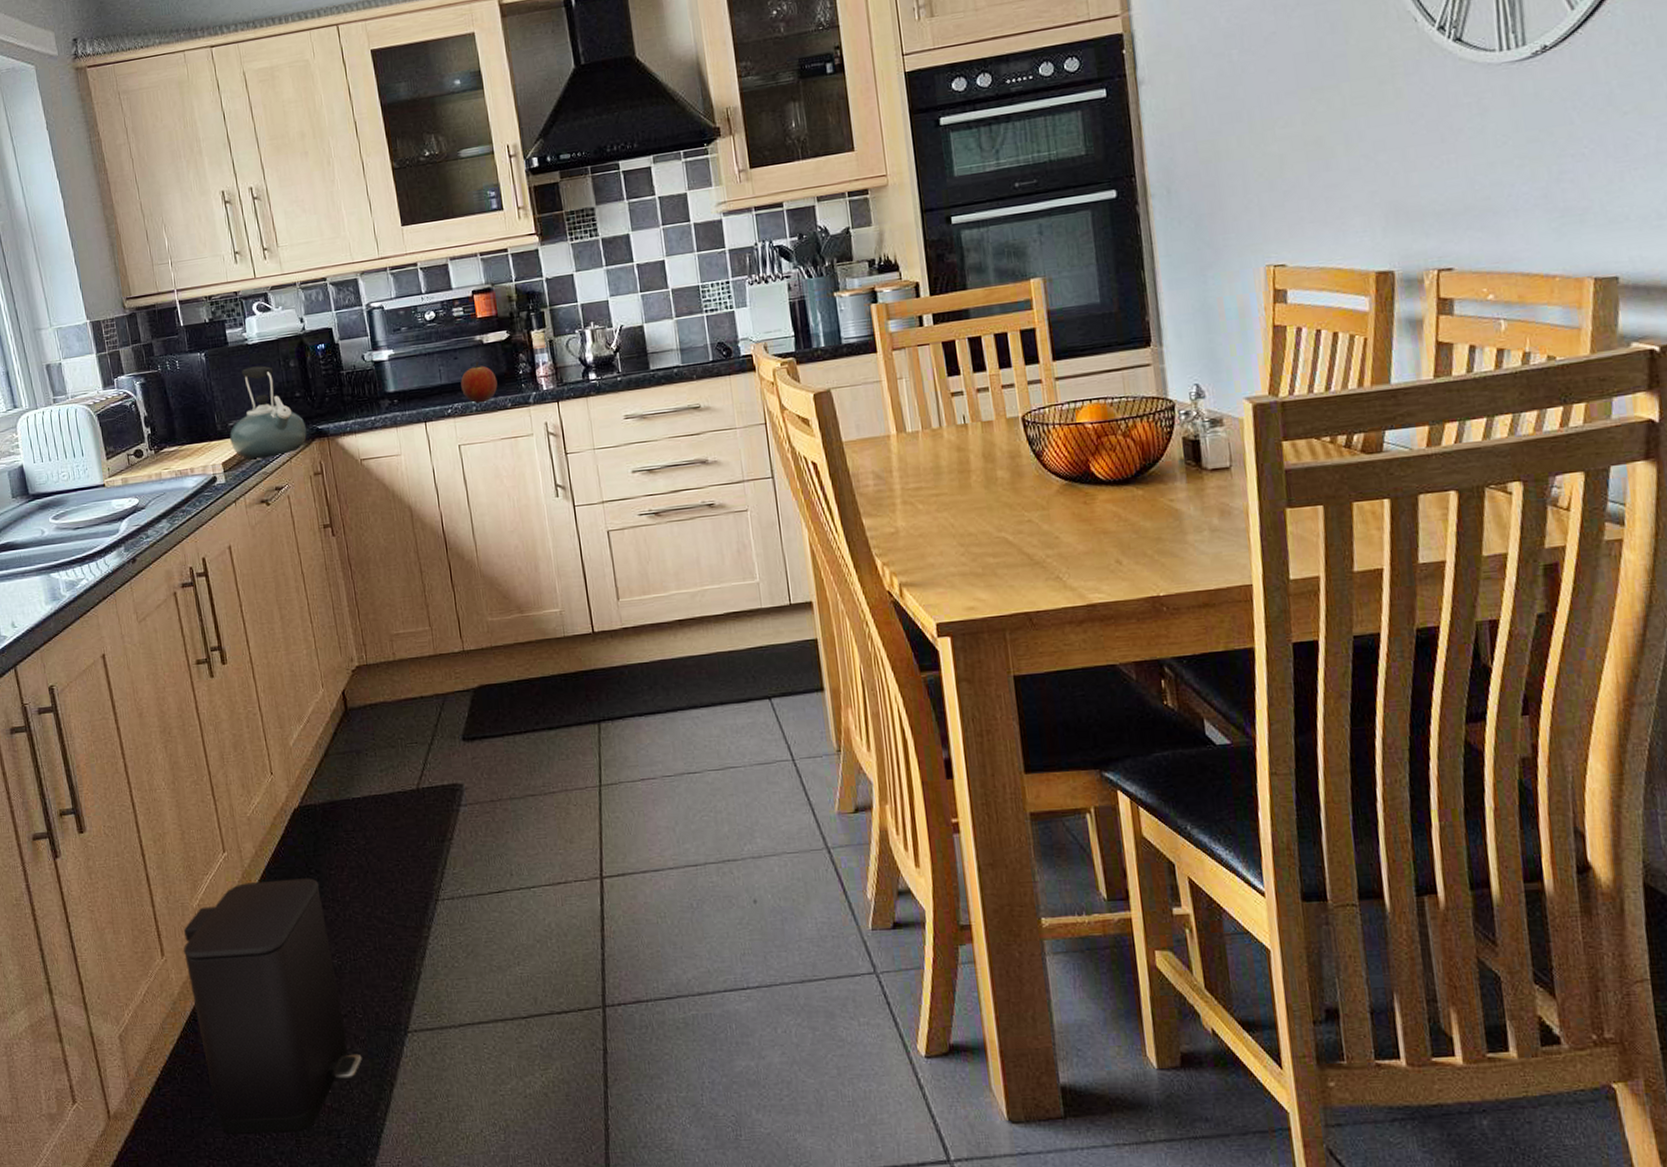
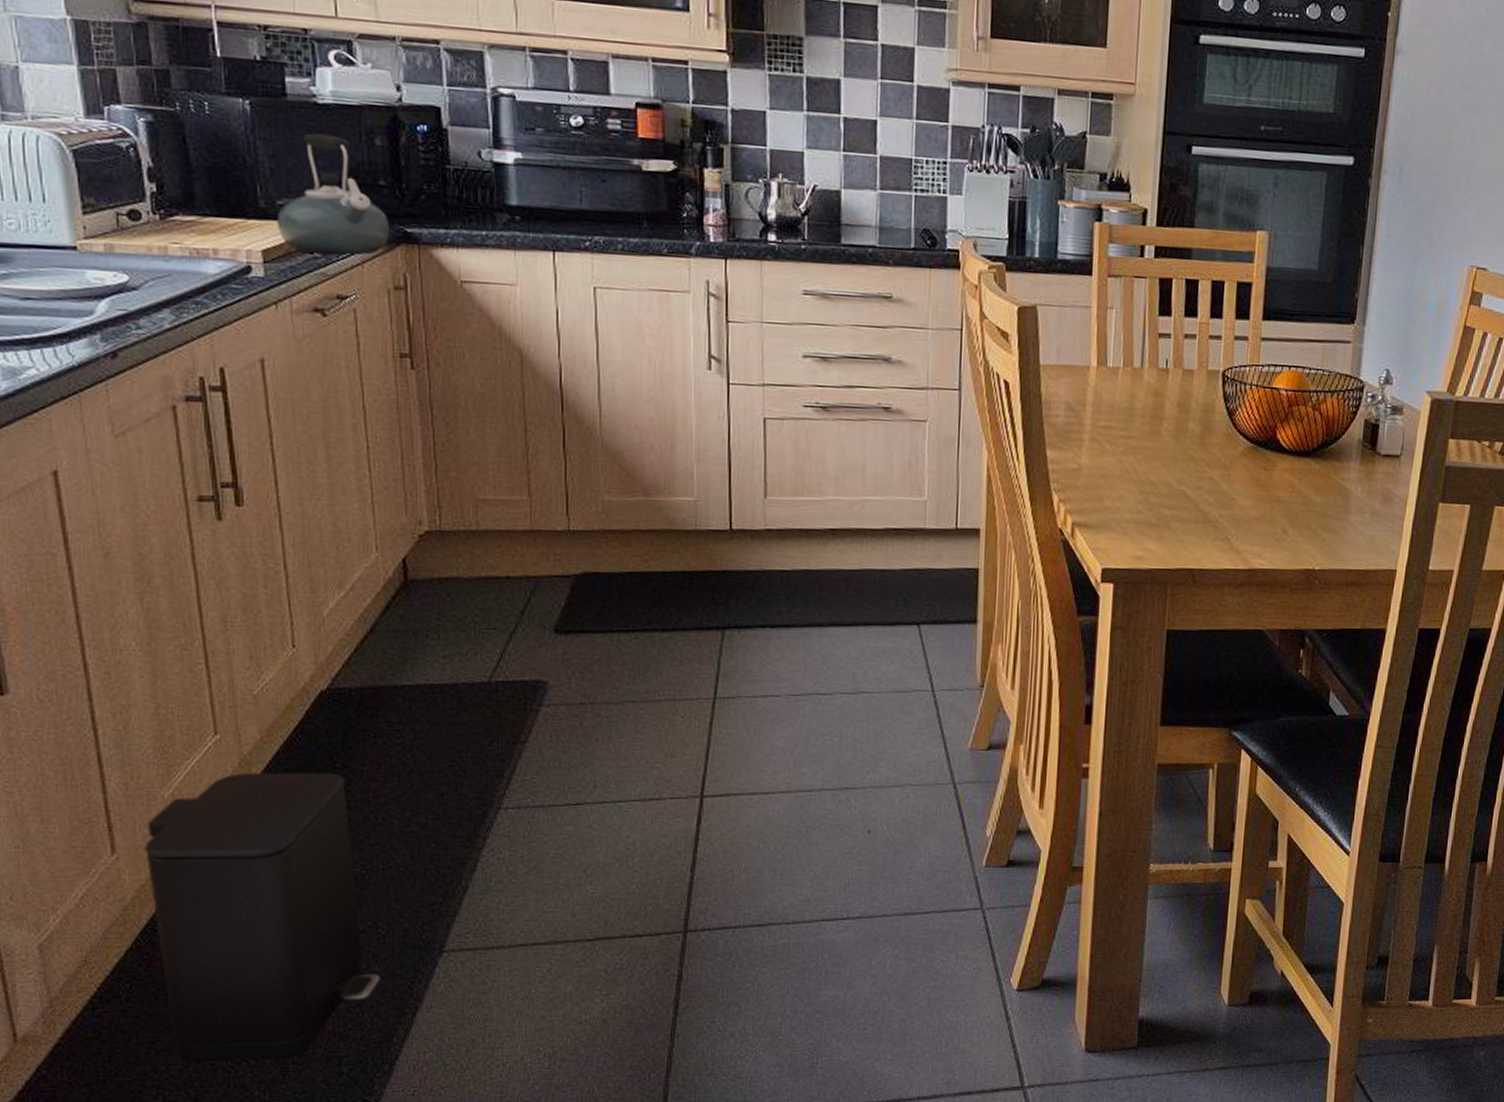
fruit: present [460,362,498,404] -> none [606,191,653,243]

